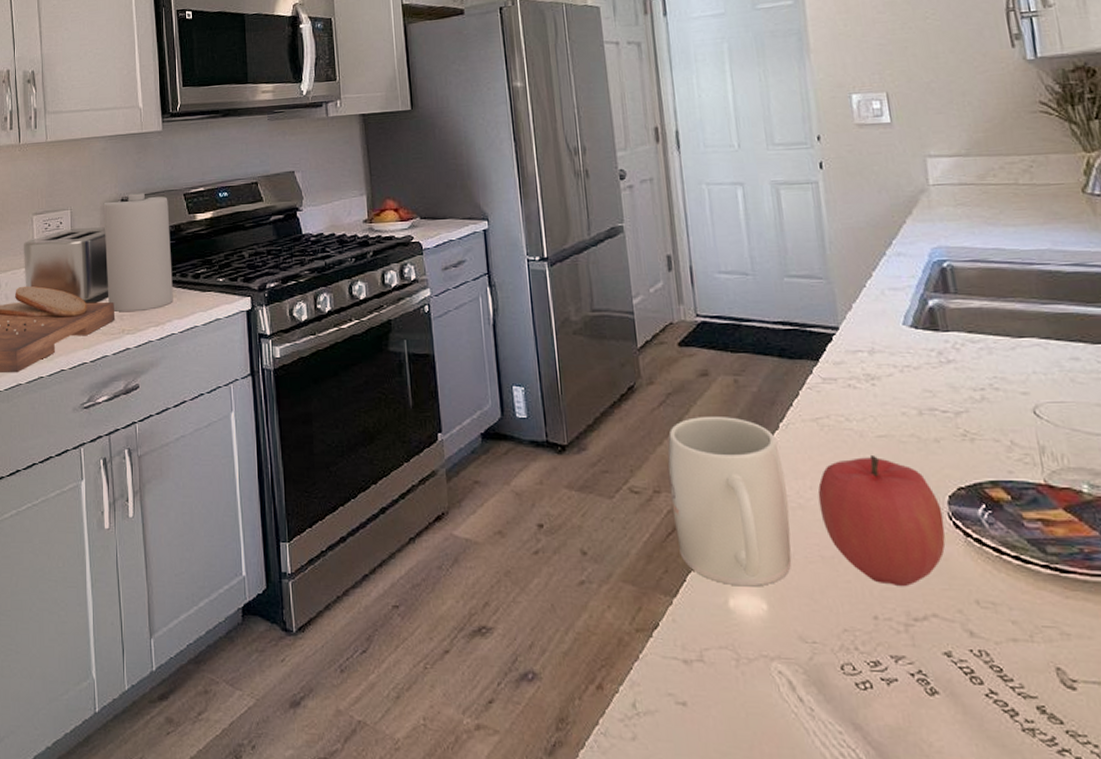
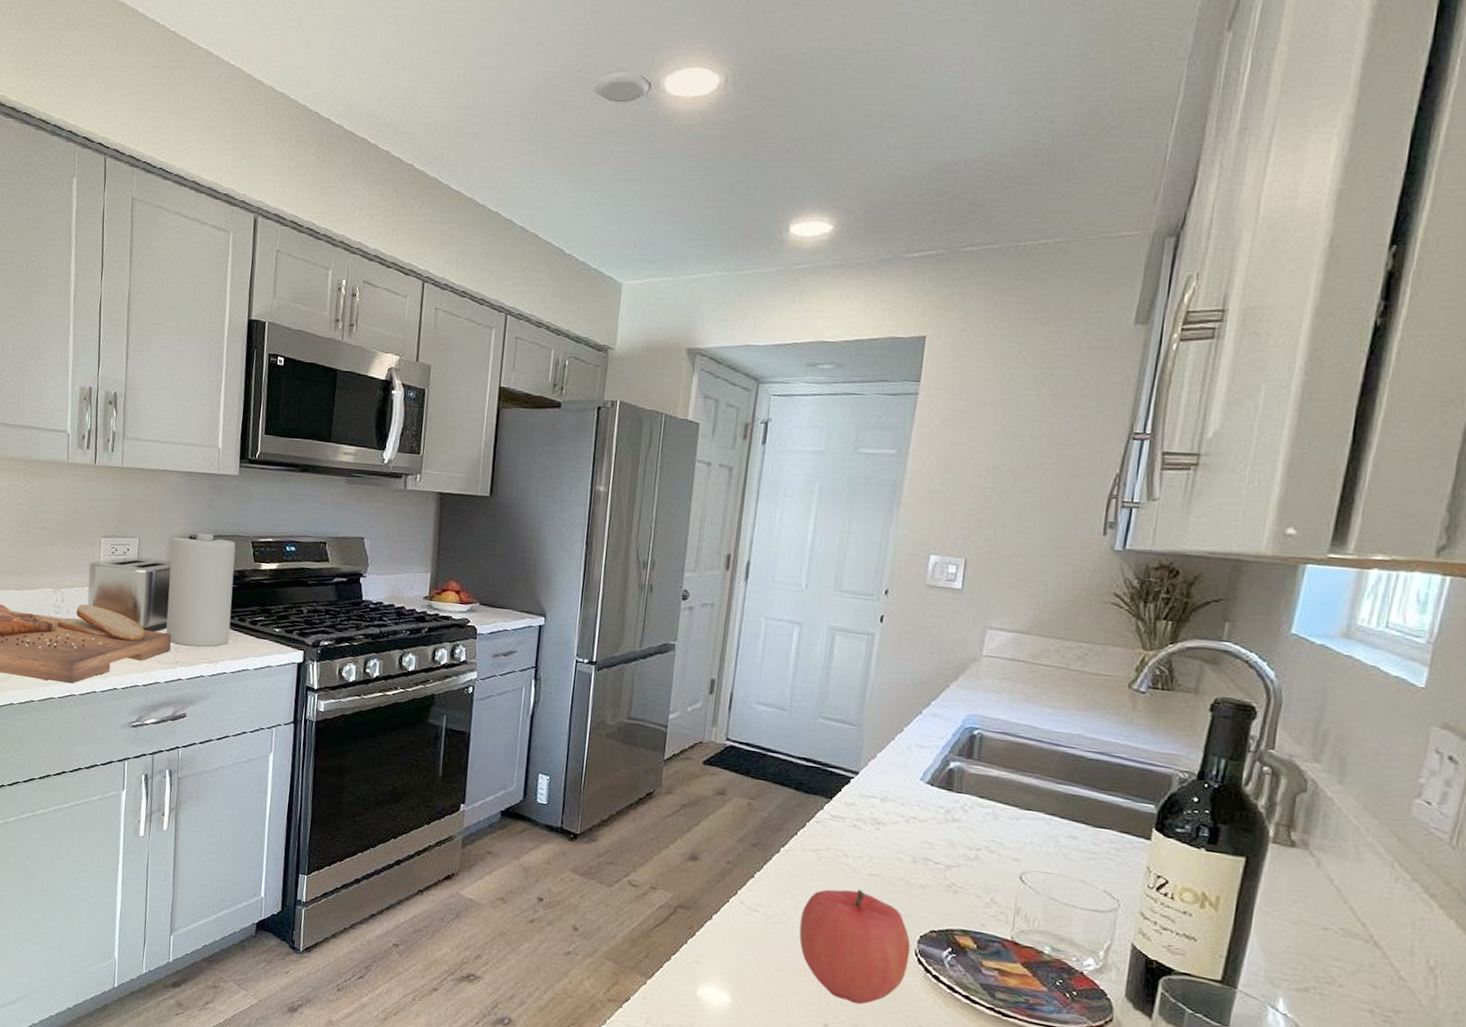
mug: present [667,415,792,587] -> none [662,829,775,983]

